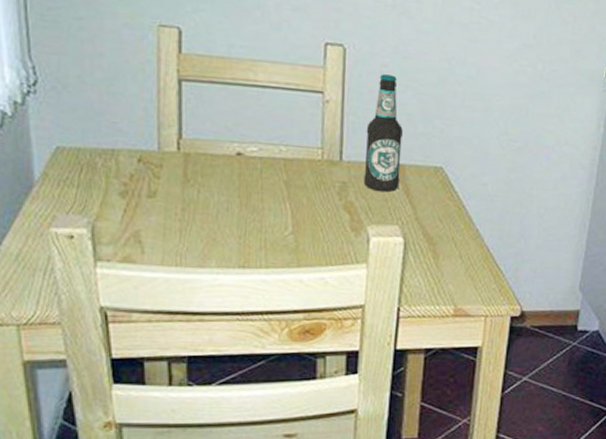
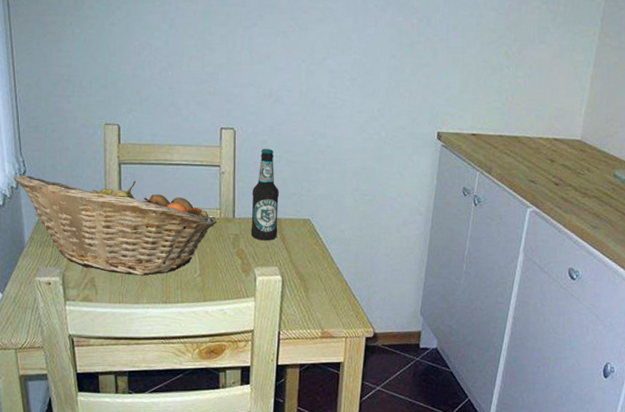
fruit basket: none [17,86,318,231] -> present [13,175,217,276]

